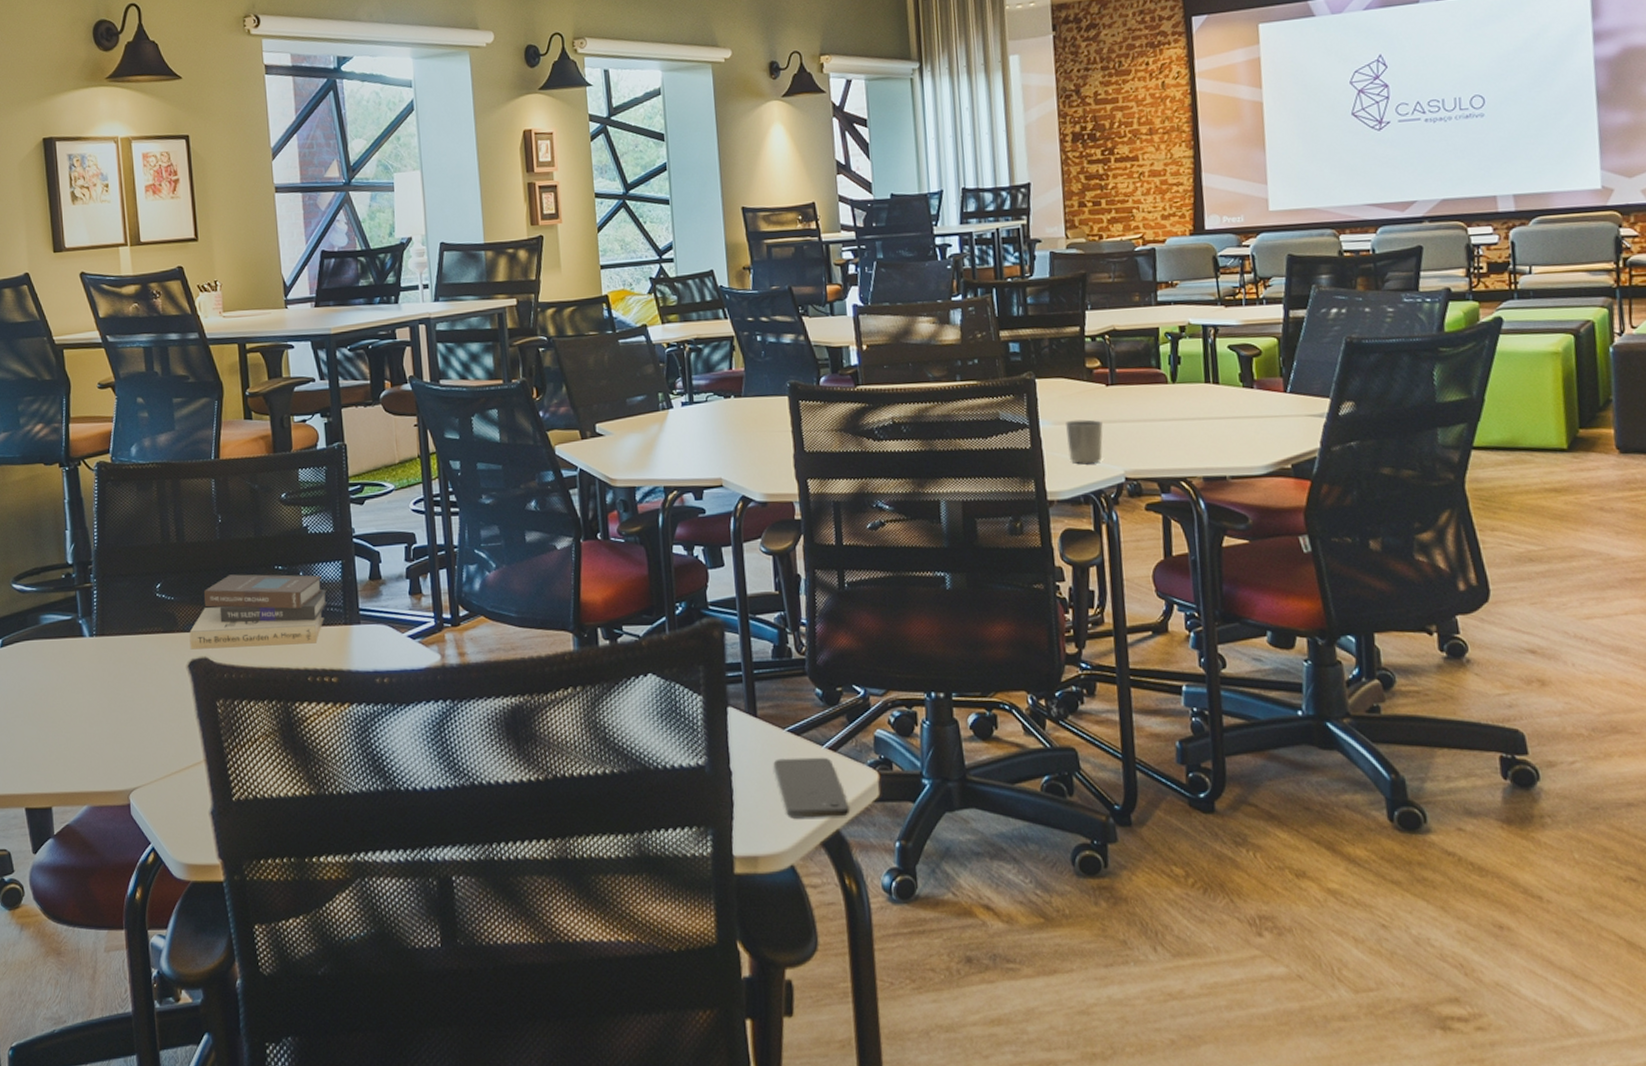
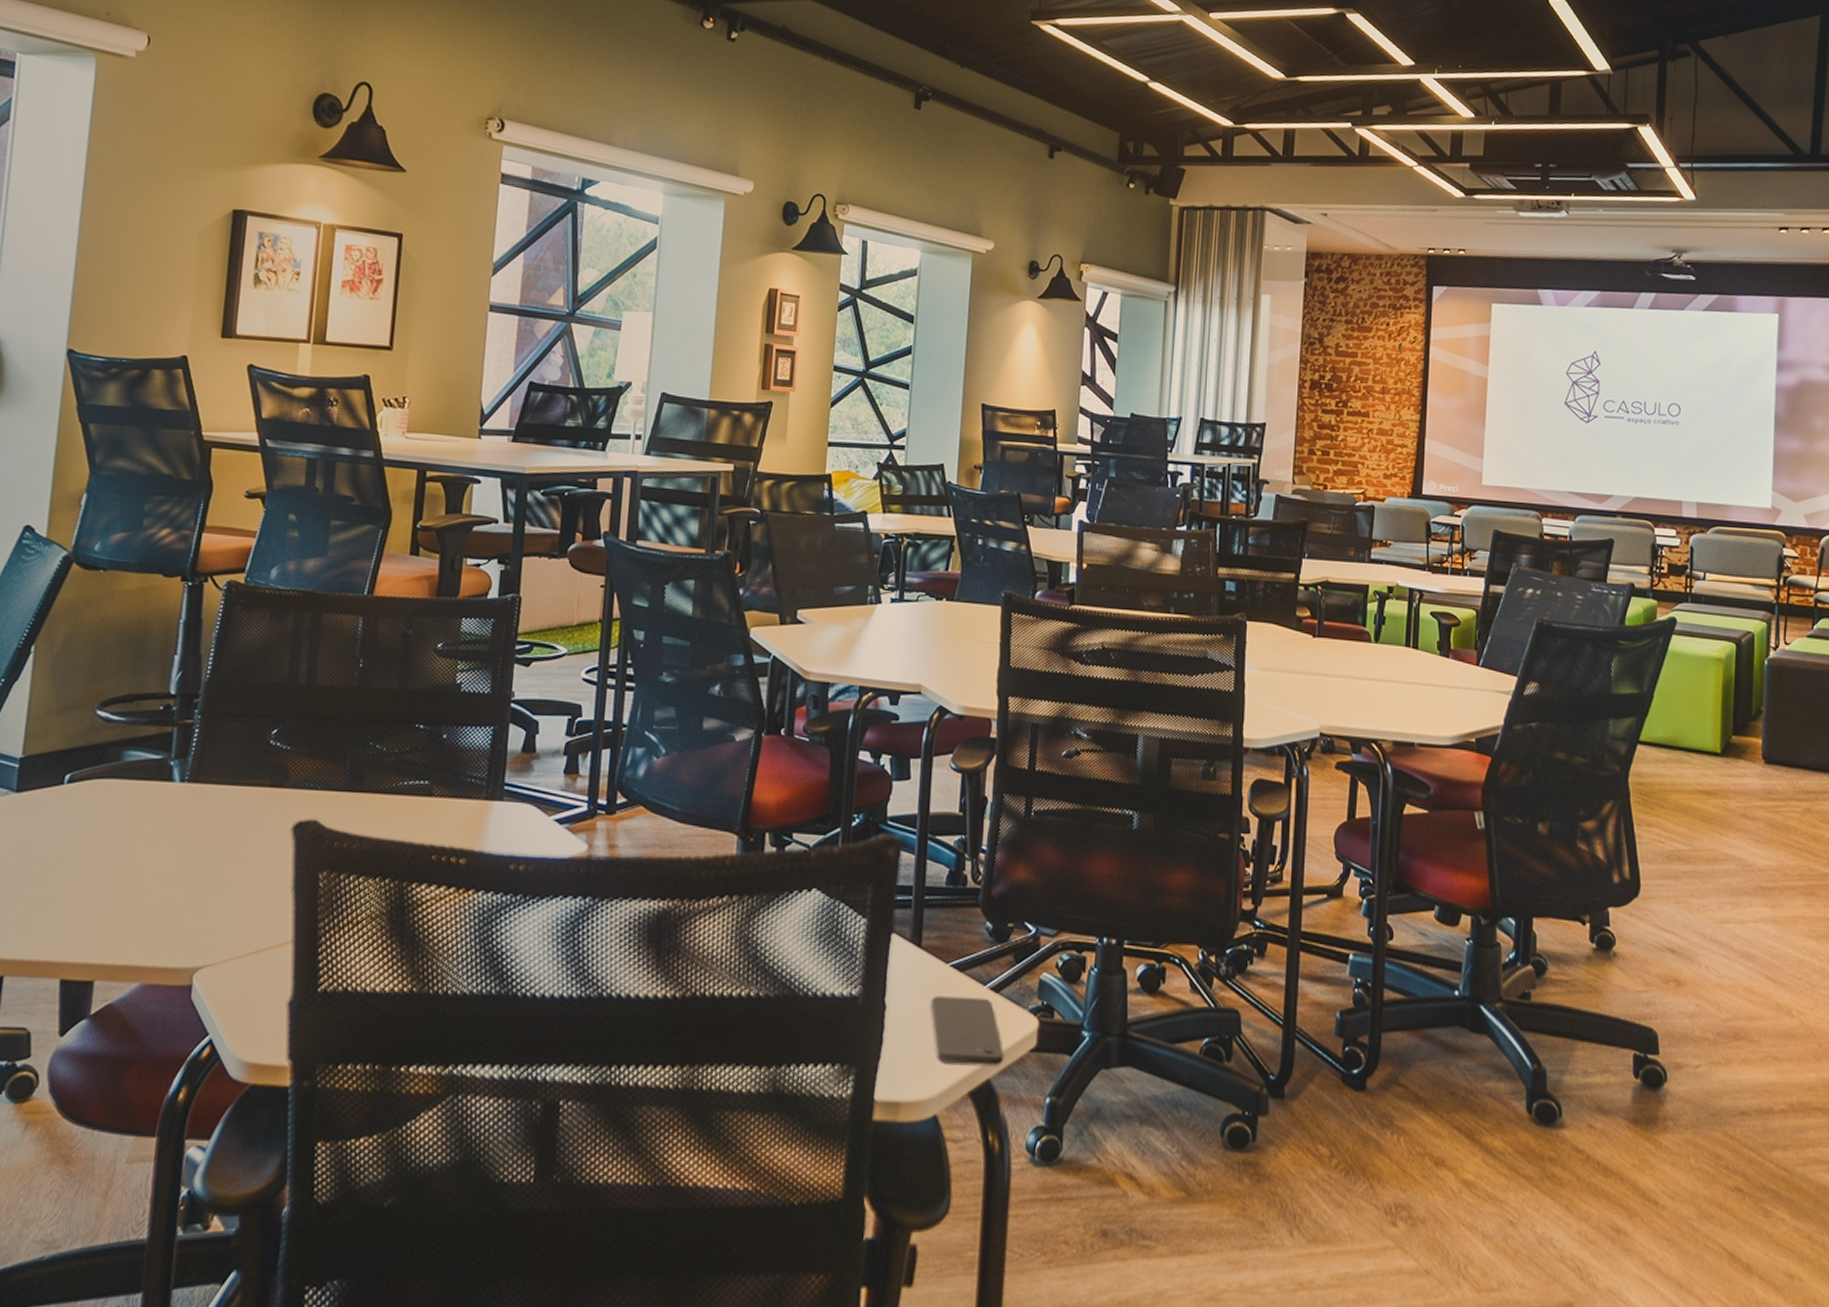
books: present [189,574,327,650] -> none [299,728,471,817]
cup: present [1066,419,1103,463] -> none [1269,668,1305,714]

